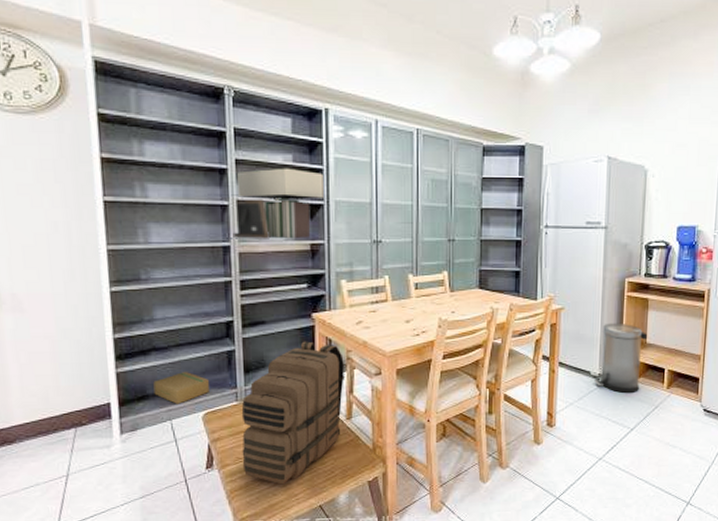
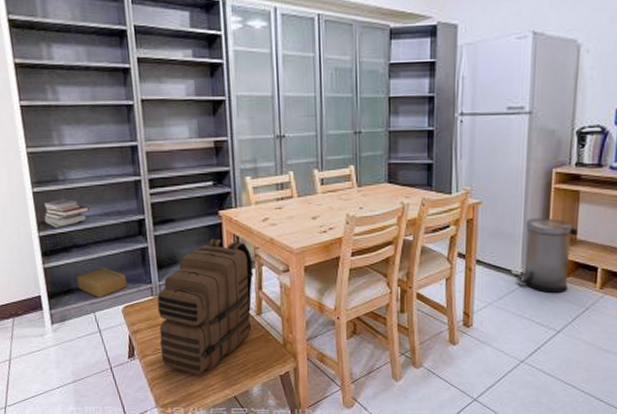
books: none [121,300,173,330] -> present [43,199,89,228]
picture frame: present [233,199,269,239] -> none [138,97,174,138]
decorative box: present [237,167,324,199] -> none [140,63,225,97]
books: present [263,198,311,239] -> none [166,95,213,137]

